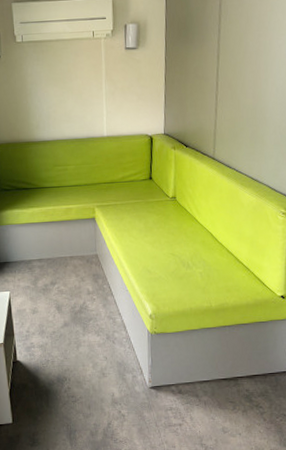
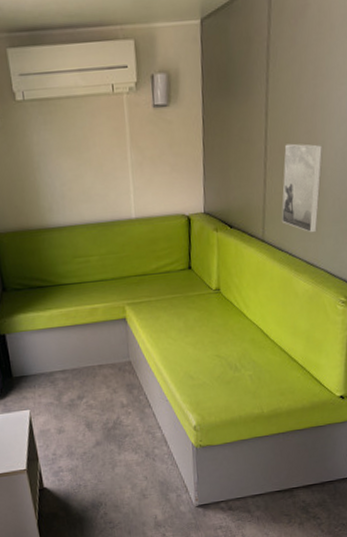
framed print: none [229,80,266,154] -> present [281,143,323,233]

